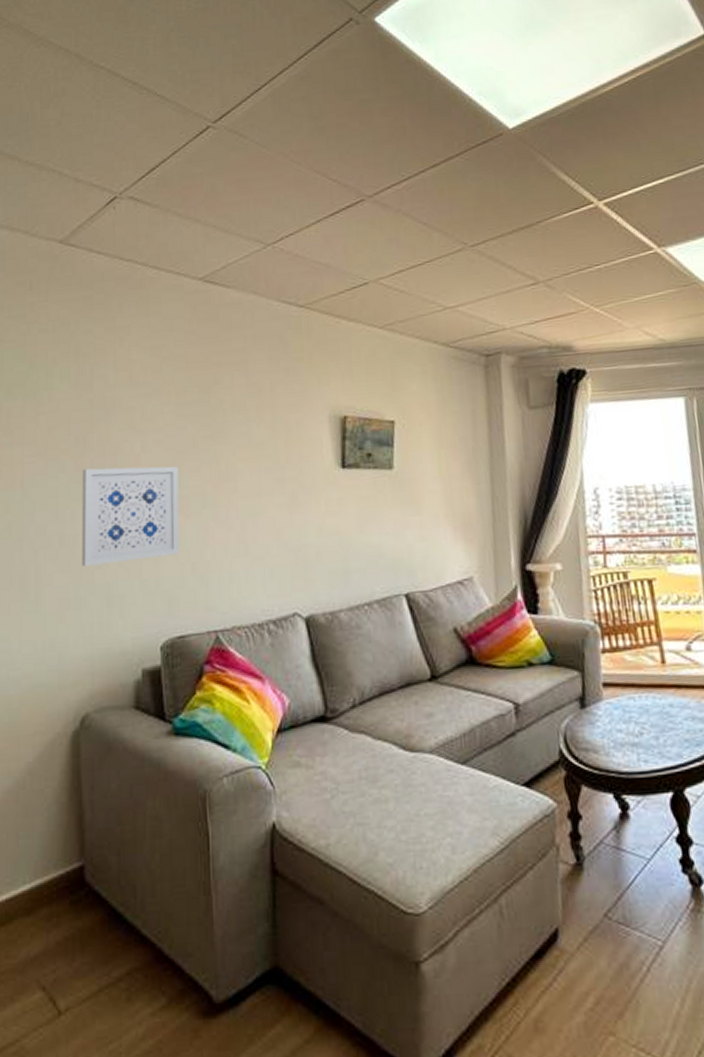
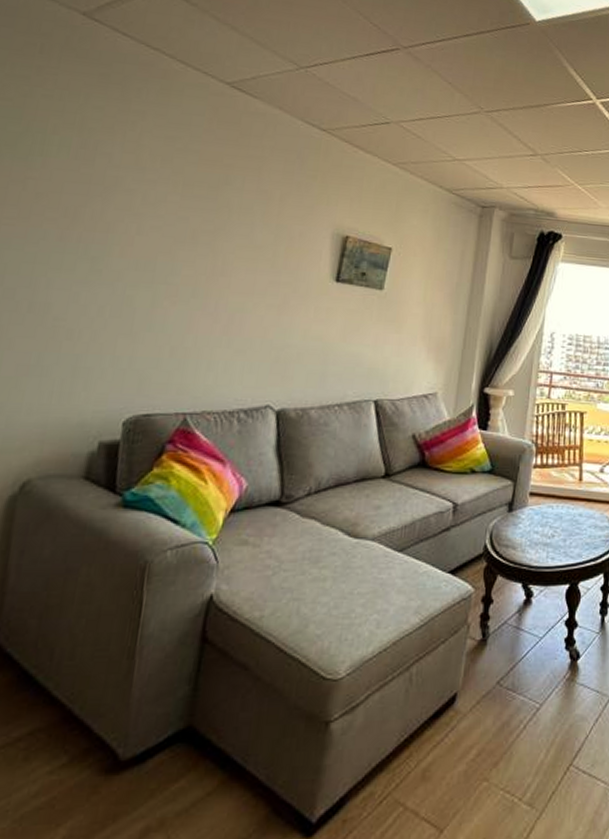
wall art: present [82,466,180,566] -> none [50,241,173,338]

